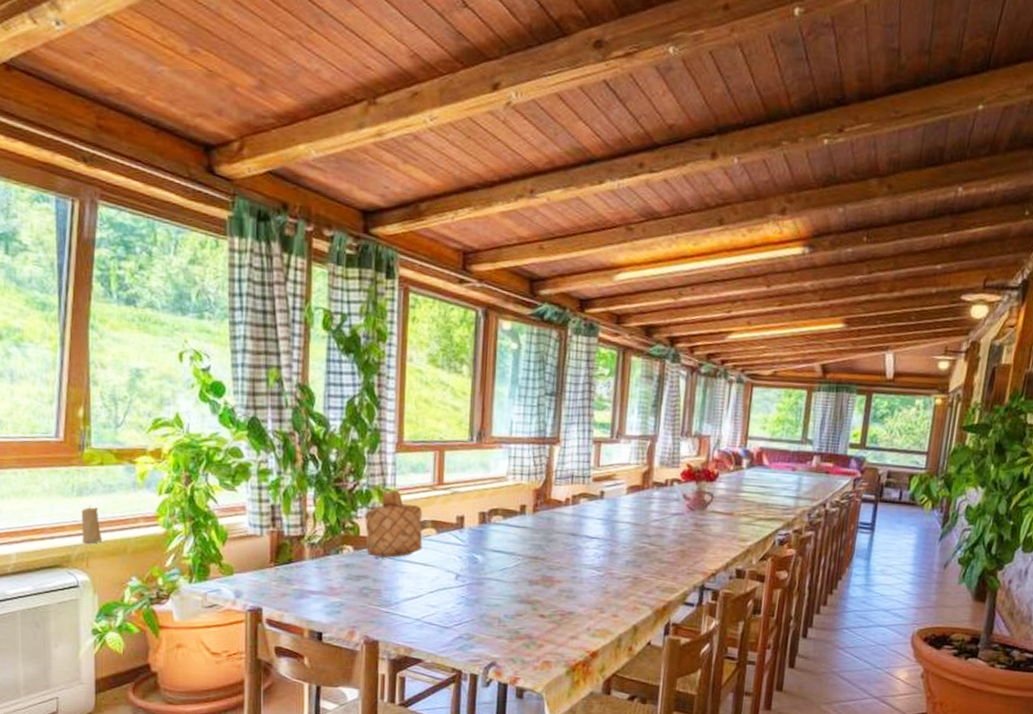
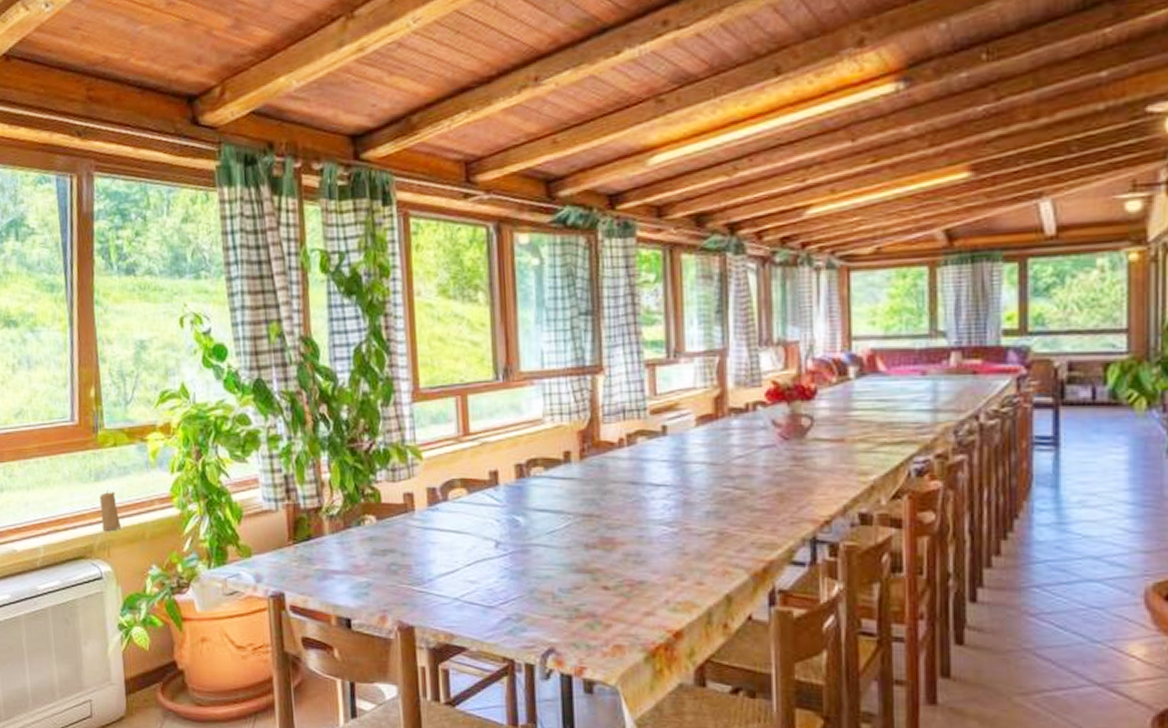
basket: present [365,490,423,558] -> none [385,447,453,527]

